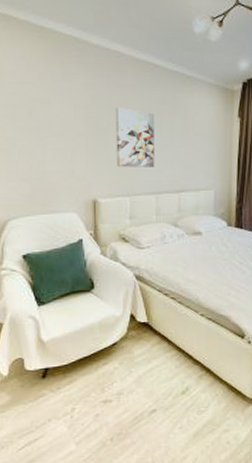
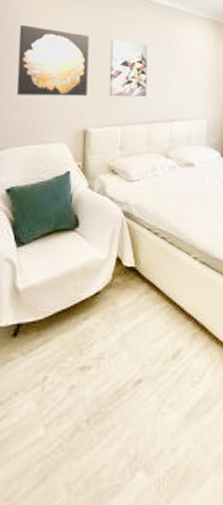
wall art: none [18,90,95,167] -> present [16,24,89,96]

